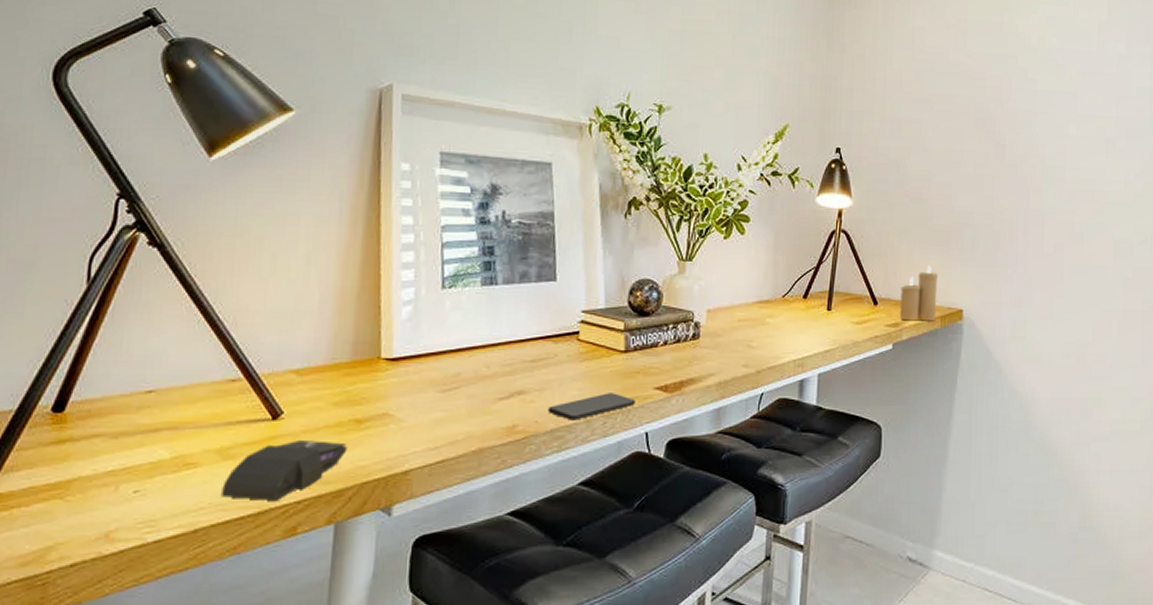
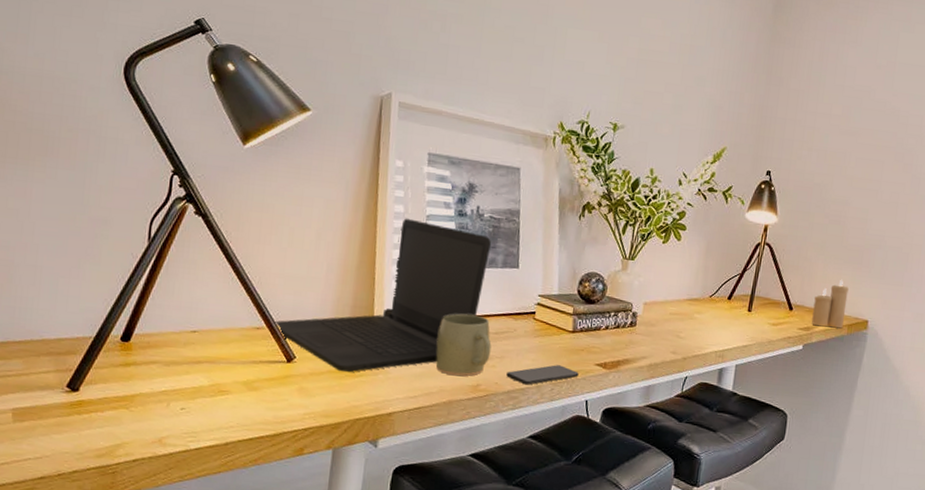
computer mouse: present [221,440,348,500] -> none [247,380,345,426]
laptop: none [256,231,523,426] -> present [275,218,492,373]
mug: none [460,341,528,418] -> present [435,313,492,376]

